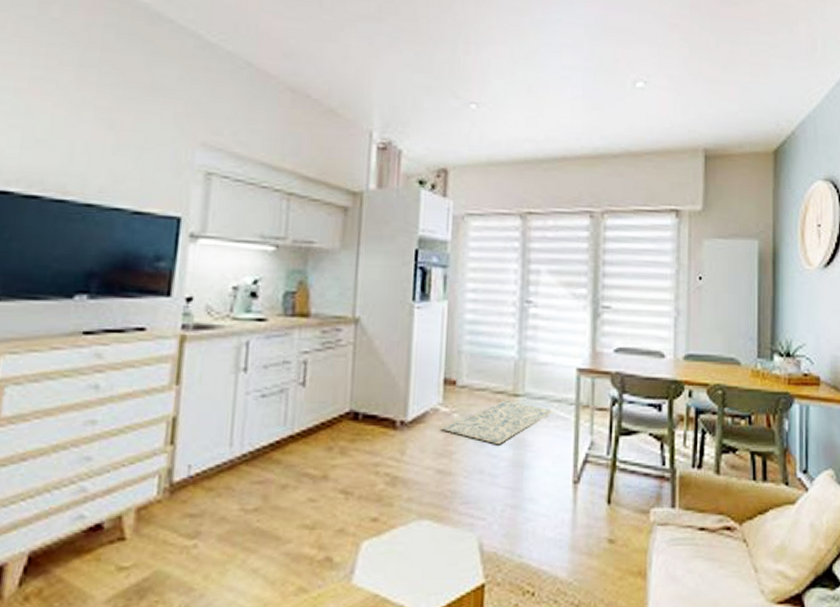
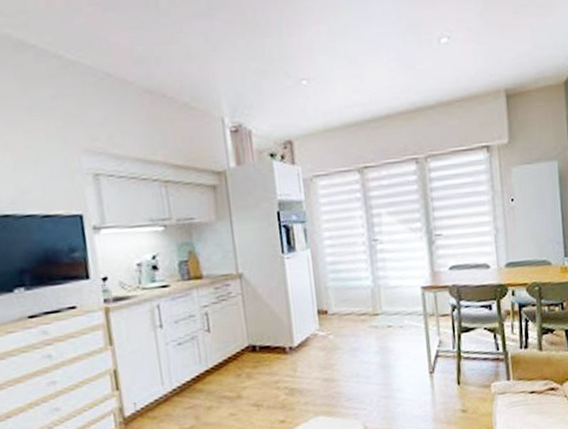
rug: present [440,400,554,445] -> none [321,319,407,354]

